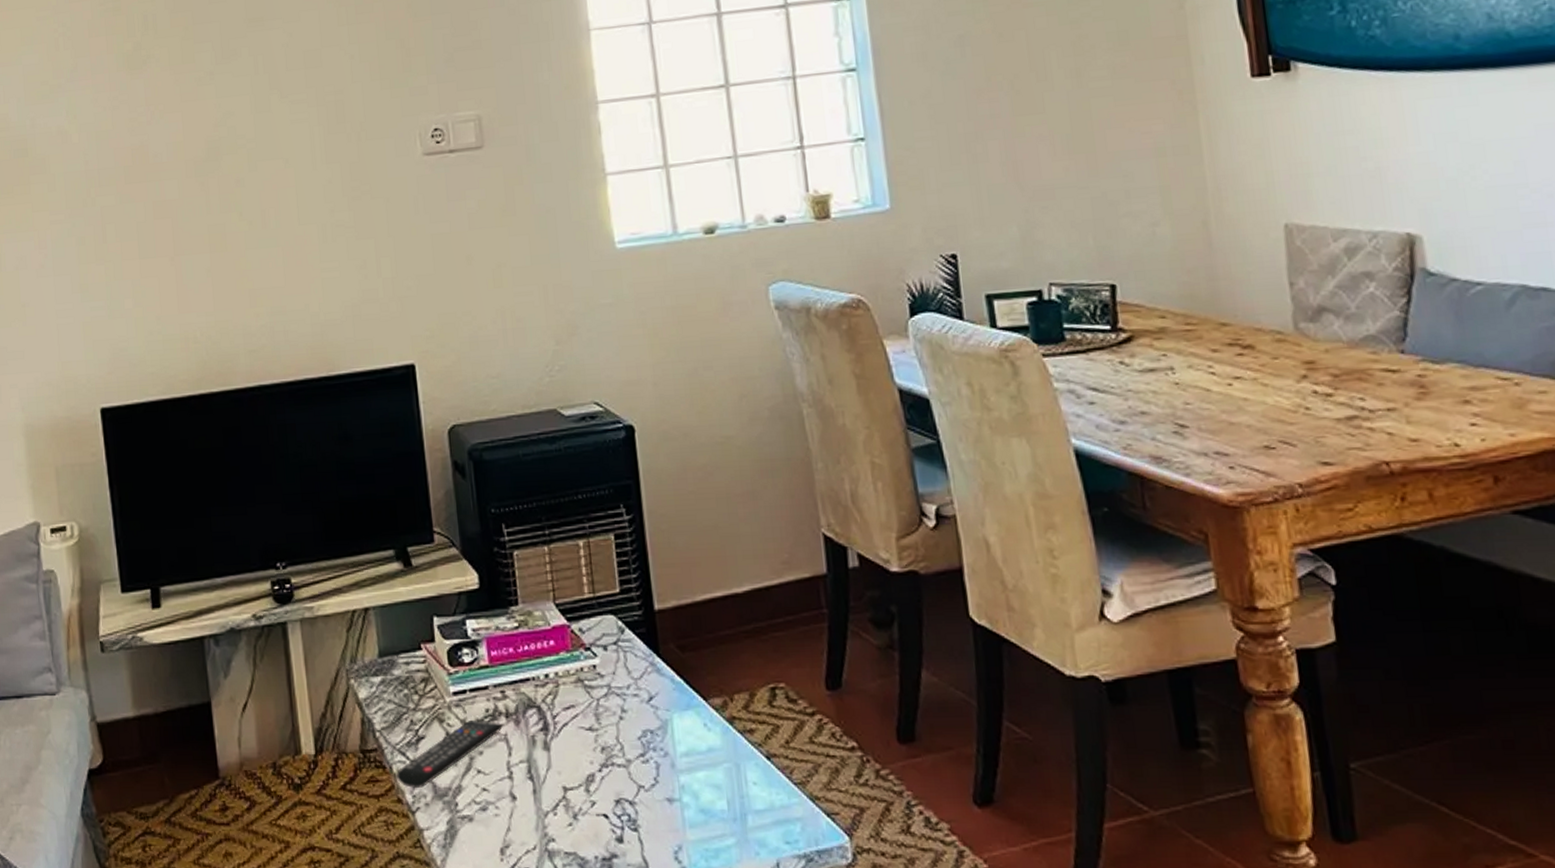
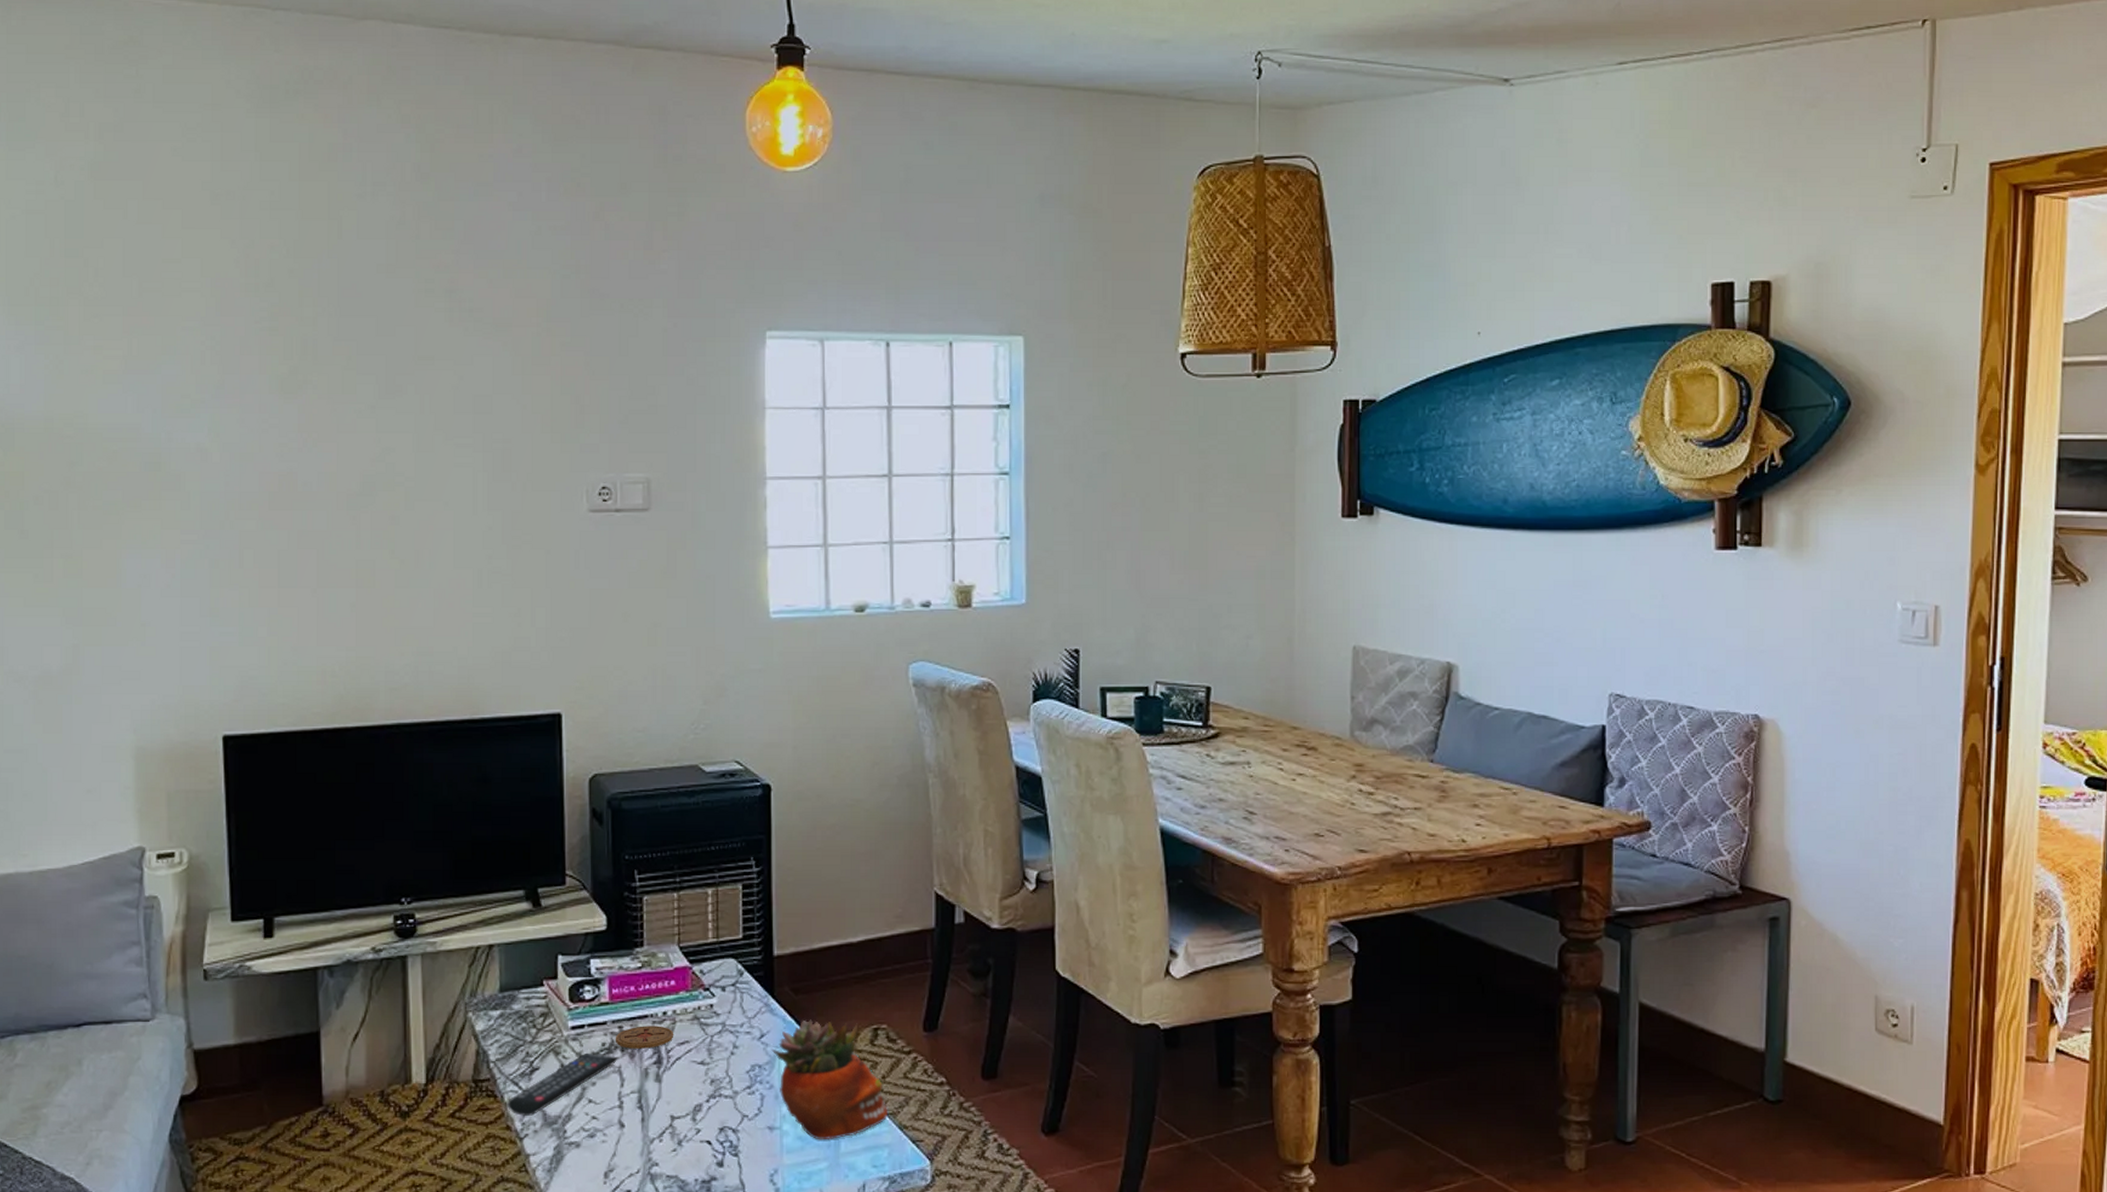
coaster: none [498,689,559,715] -> present [615,1026,674,1049]
succulent planter: none [662,679,796,814] -> present [771,1019,888,1140]

